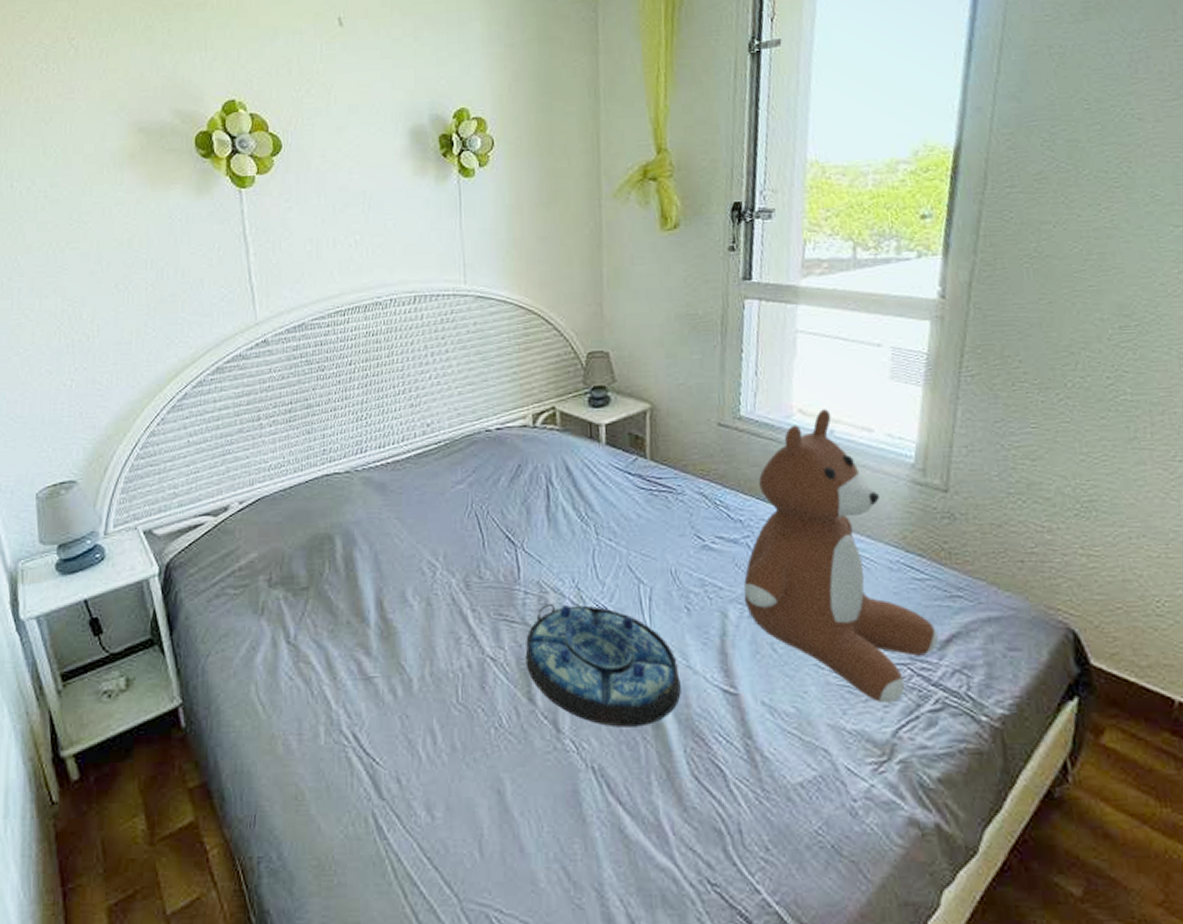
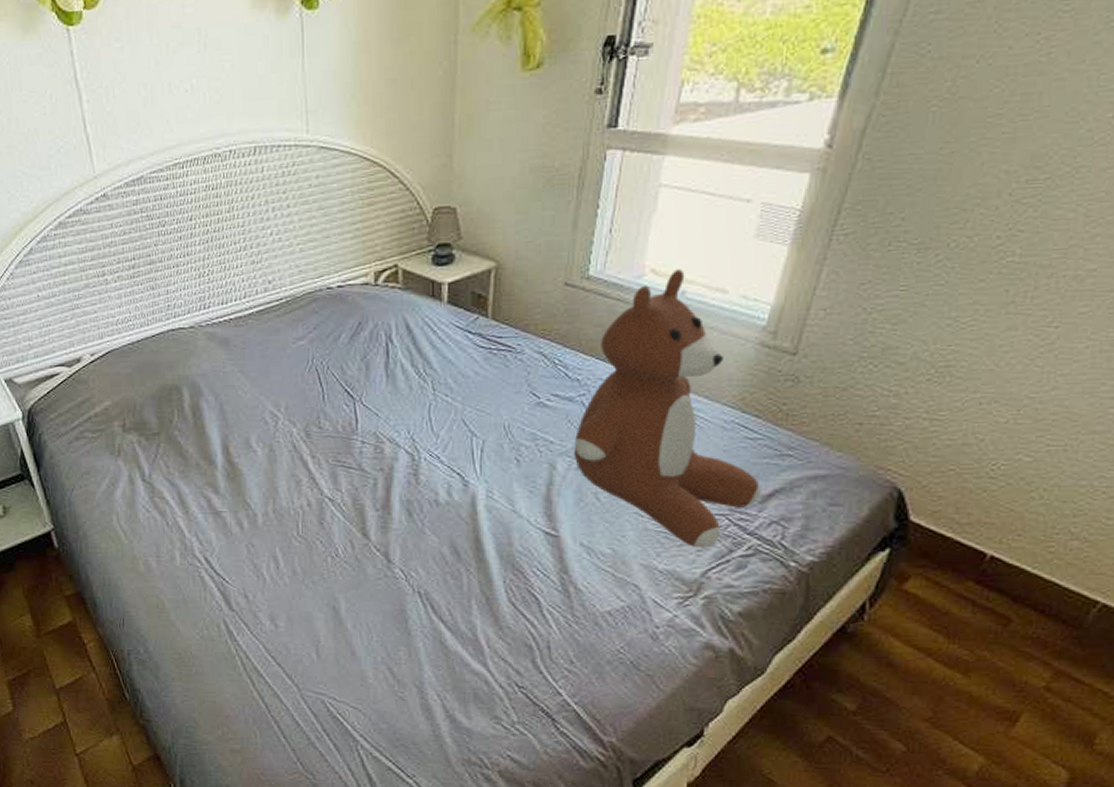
serving tray: present [525,603,681,727] -> none [361,452,505,561]

